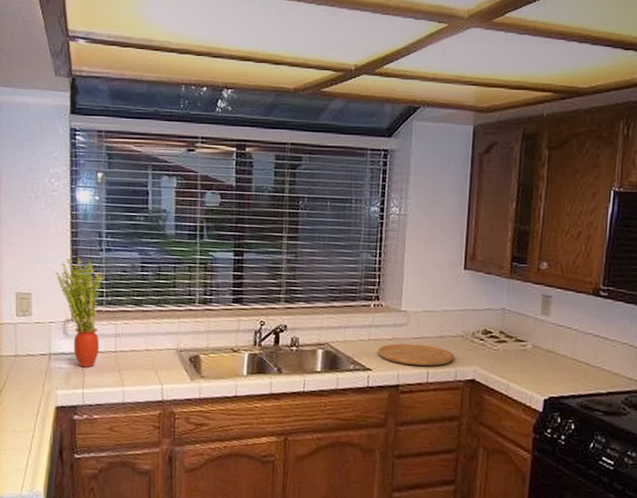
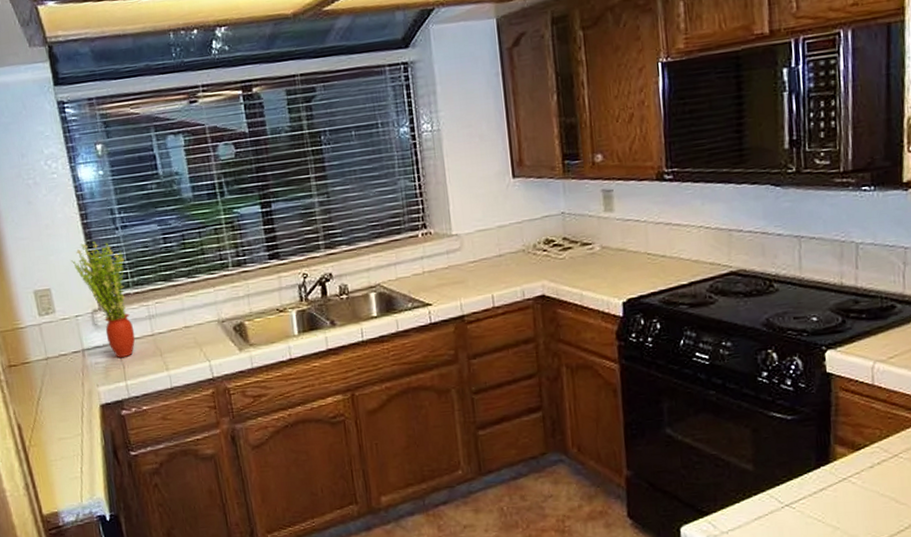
cutting board: present [377,343,454,366] -> none [434,267,519,293]

